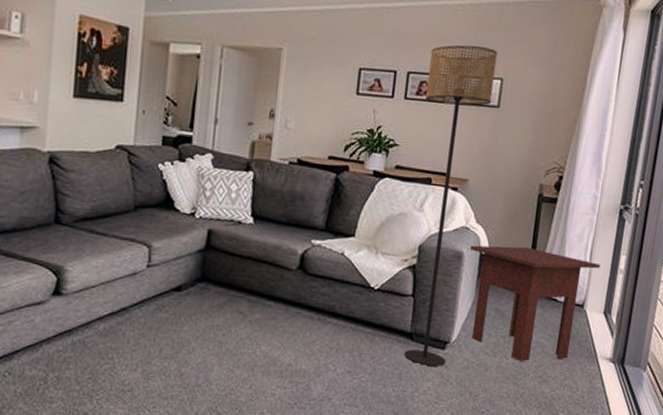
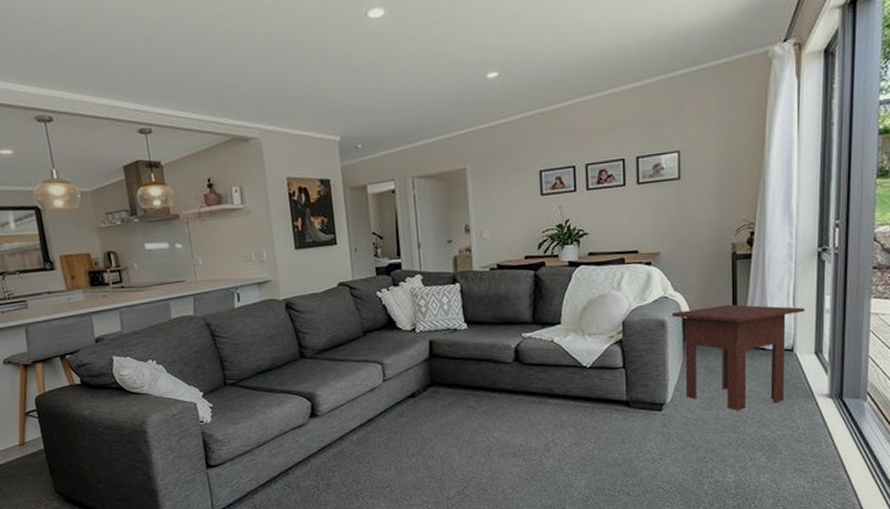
floor lamp: present [404,44,498,366] -> none [604,124,672,428]

